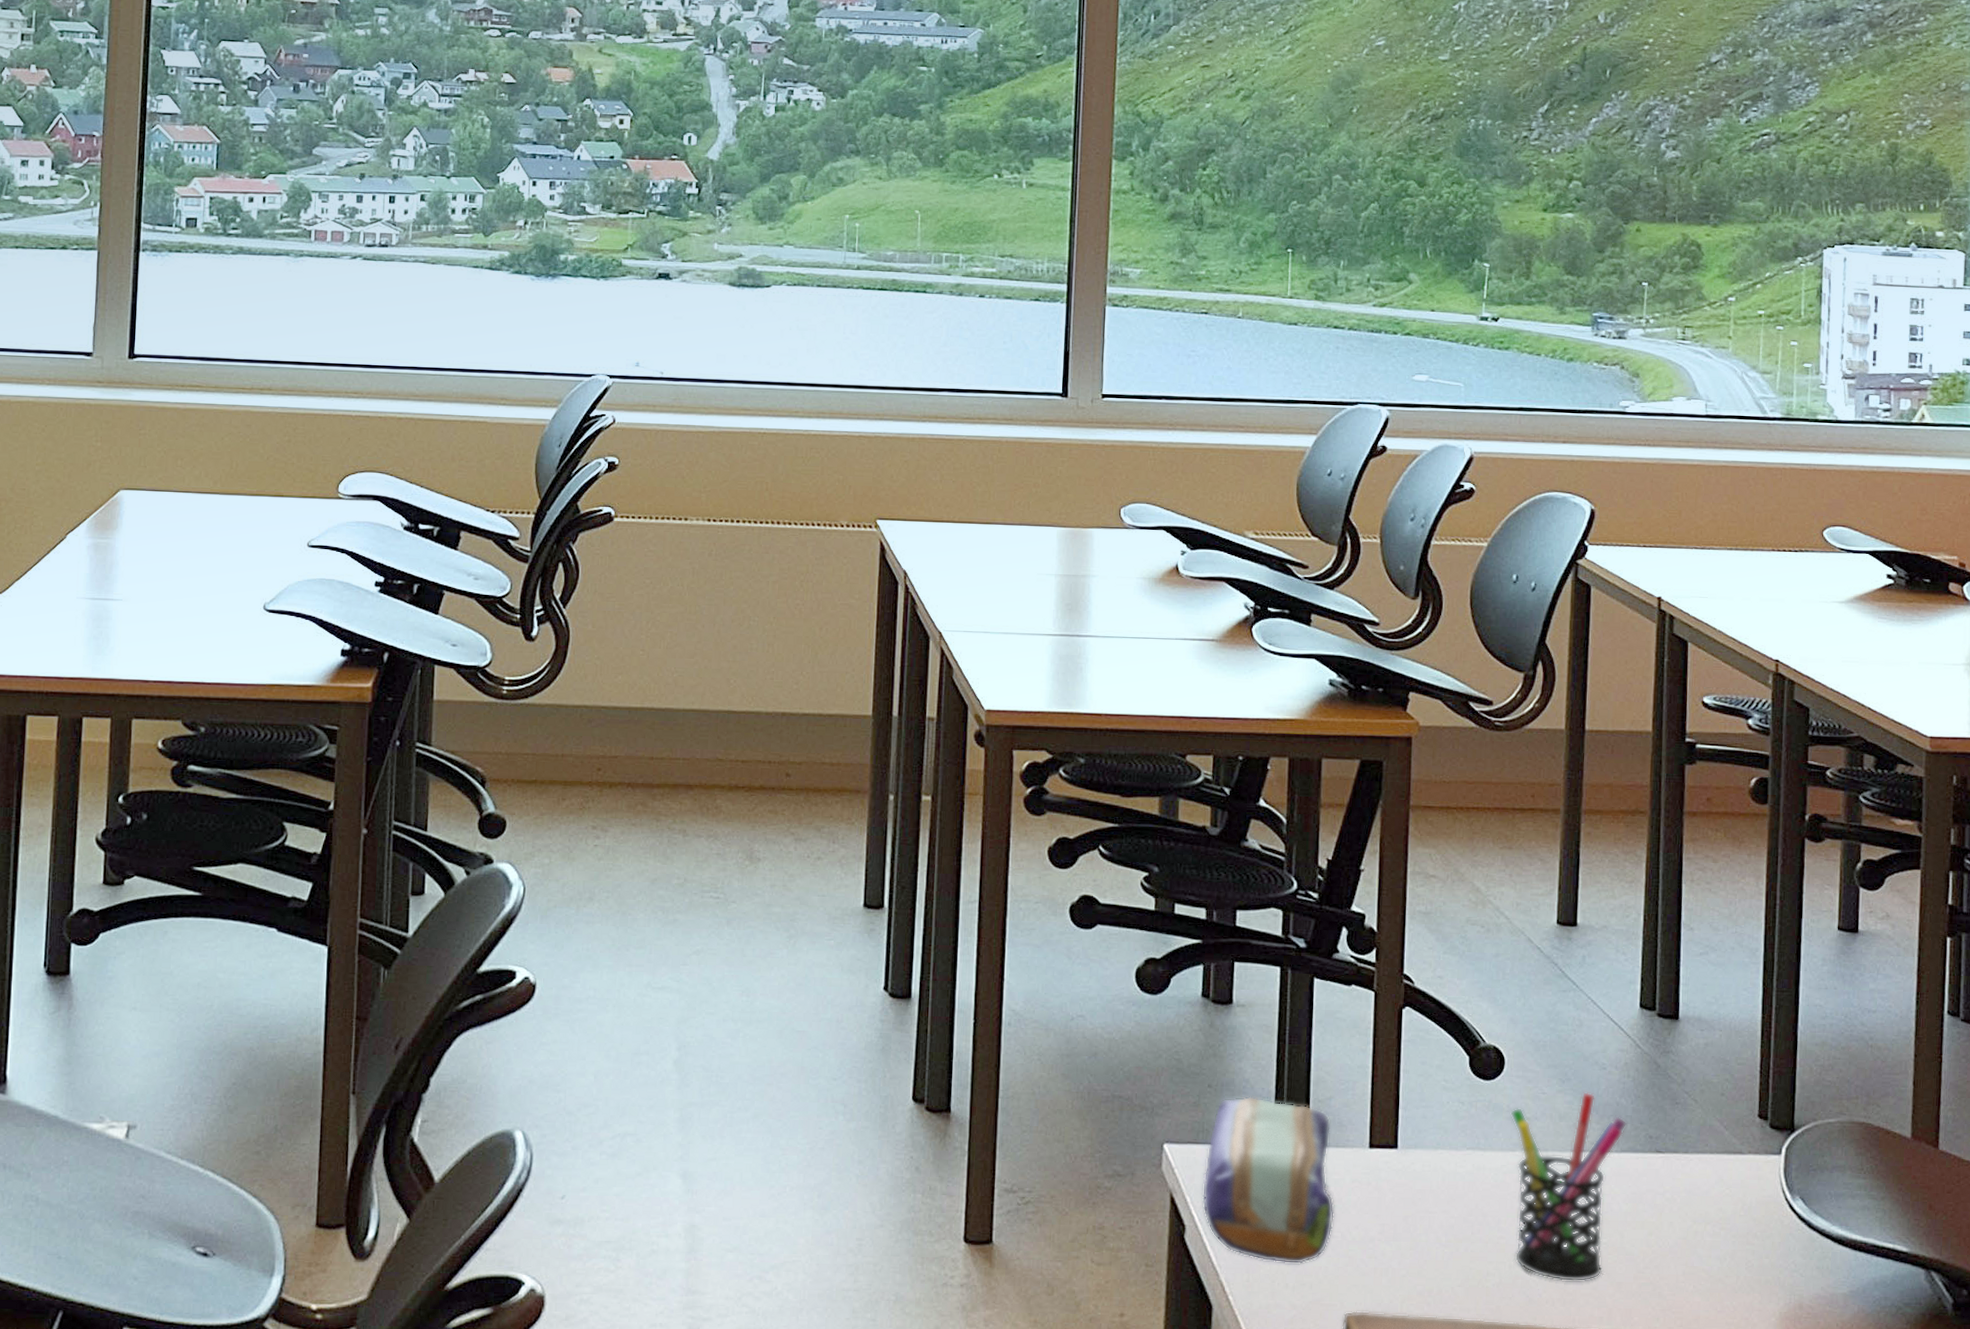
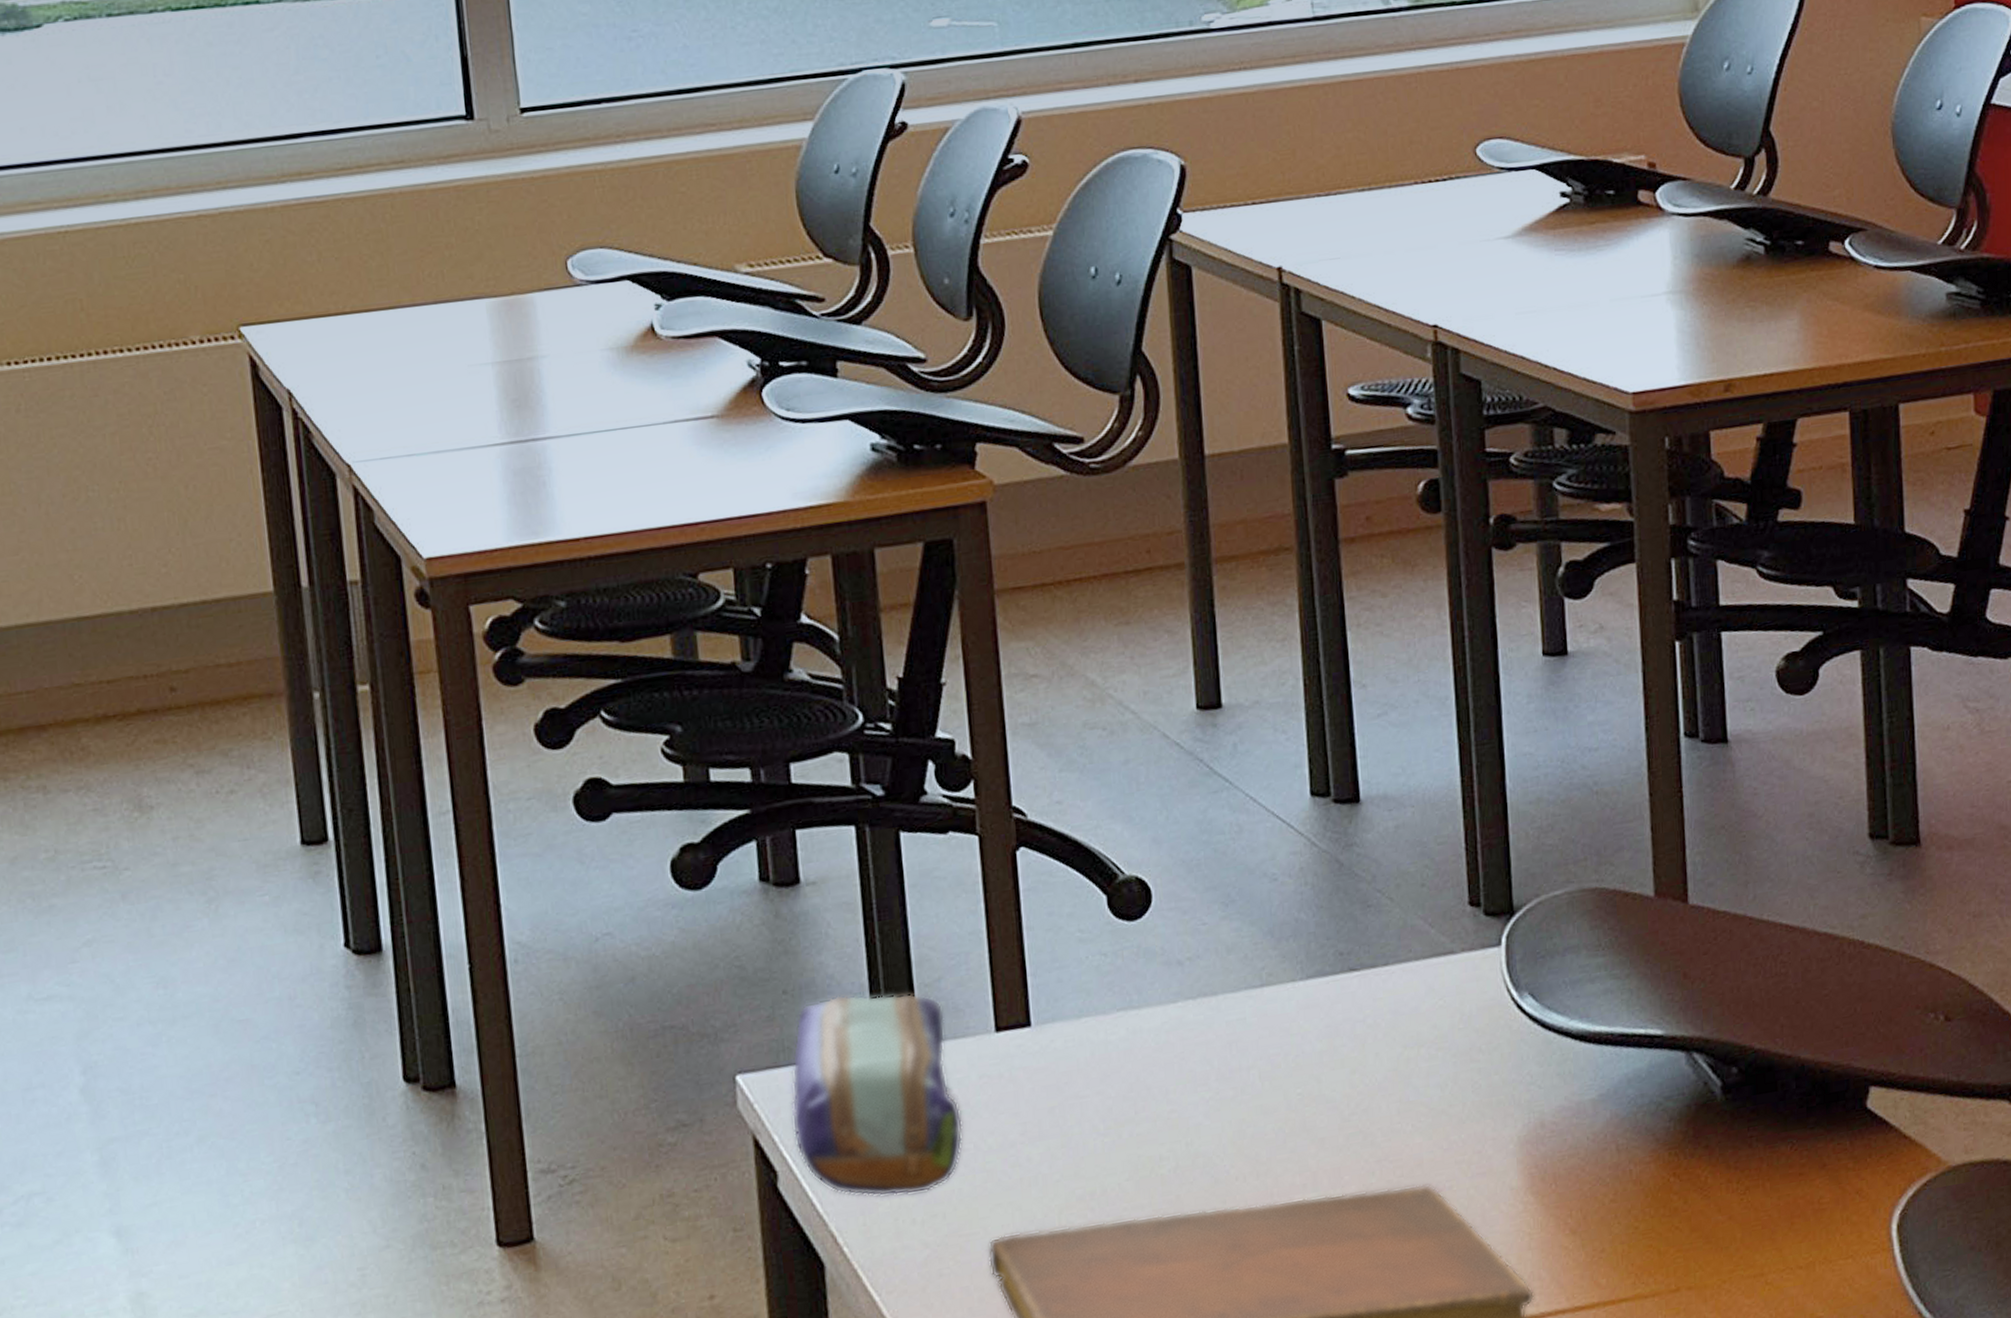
pen holder: present [1510,1092,1627,1282] -> none [1166,912,1311,1151]

